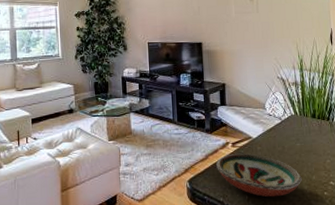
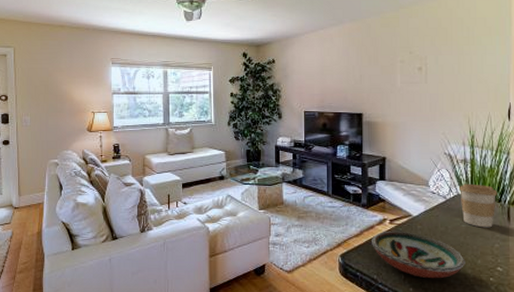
coffee cup: none [292,104,326,145] -> present [459,183,498,228]

